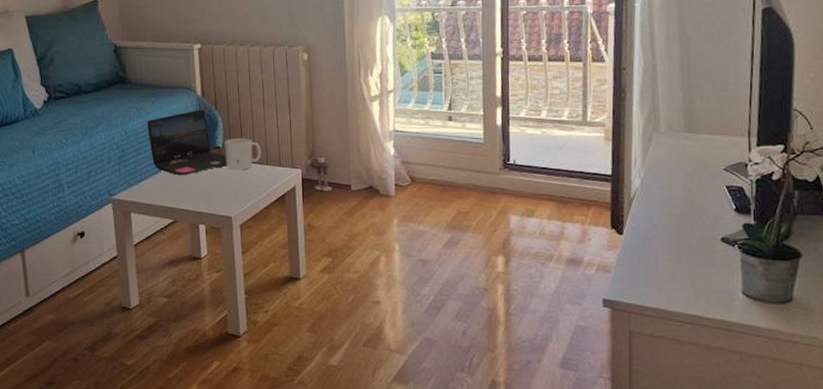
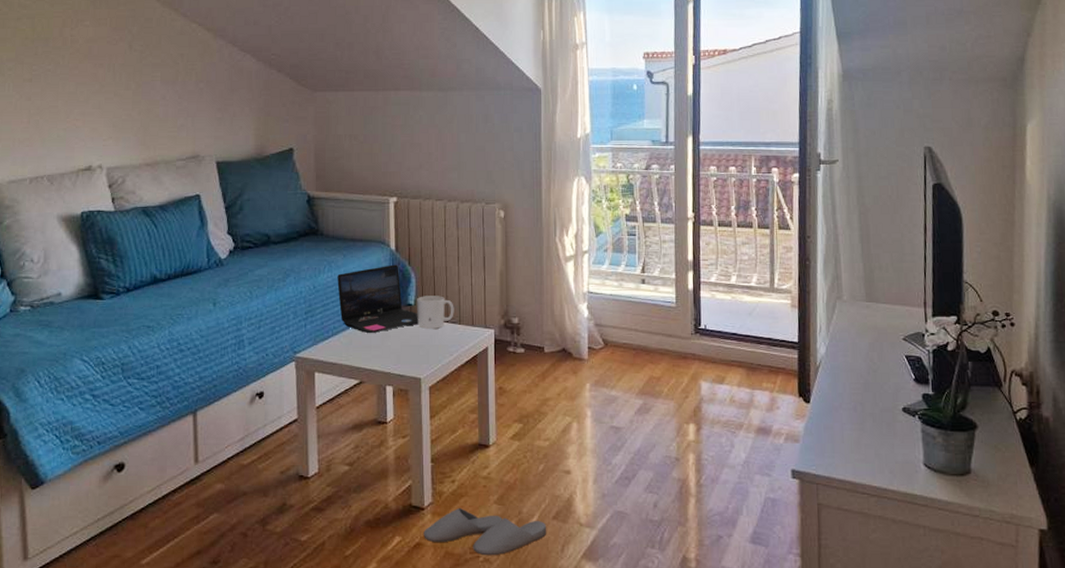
slippers: none [240,336,358,379] -> present [423,508,547,556]

